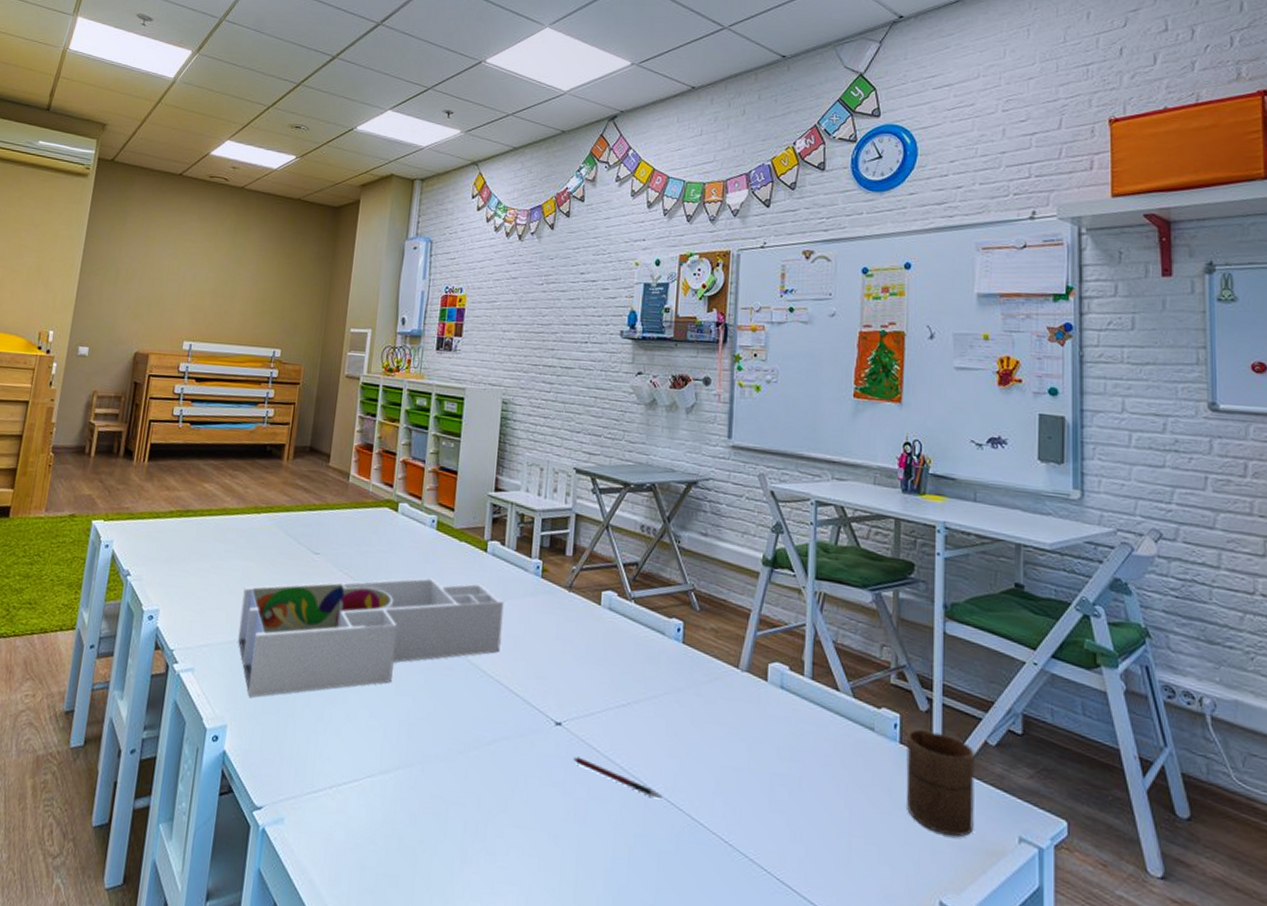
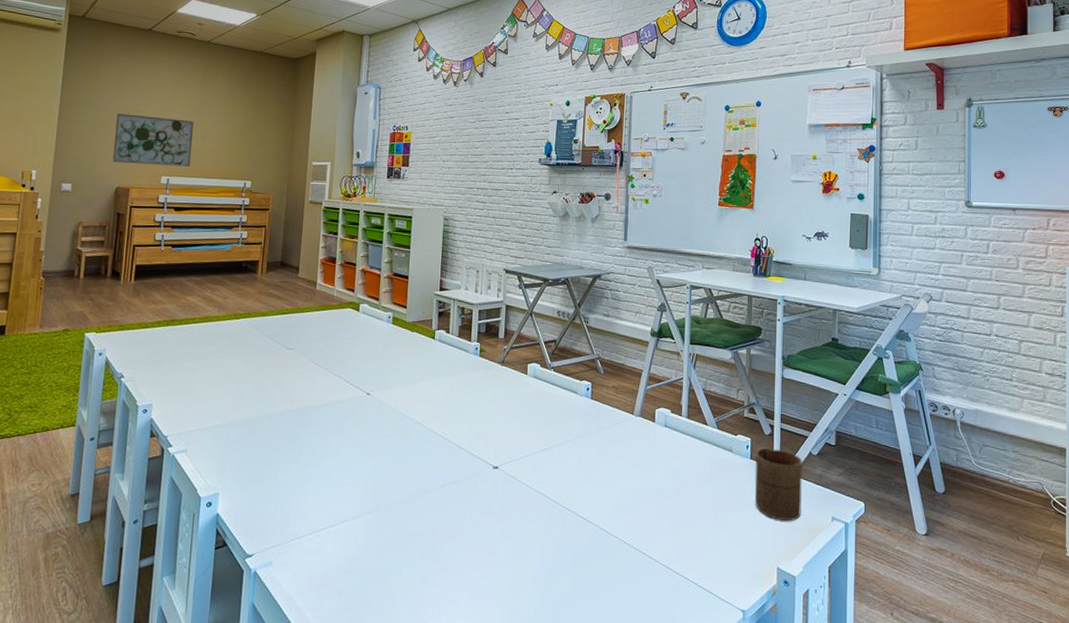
wall art: none [132,268,222,331] -> present [112,113,194,167]
desk organizer: present [237,577,504,698] -> none [224,362,450,469]
pen: present [573,756,663,800] -> none [508,491,577,517]

